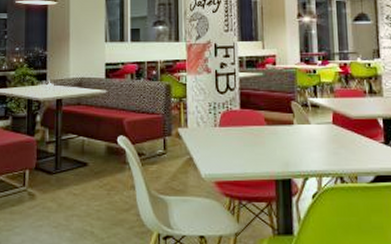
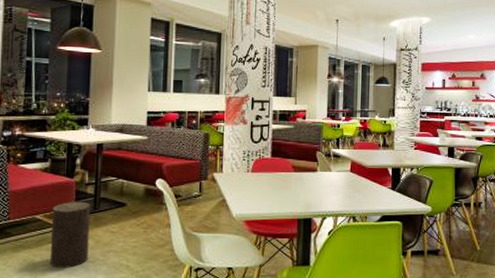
stool: none [14,162,52,233] -> present [50,202,91,268]

